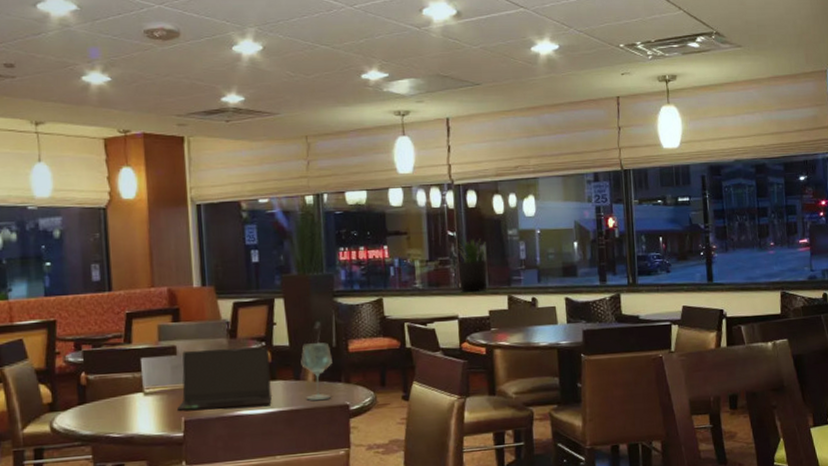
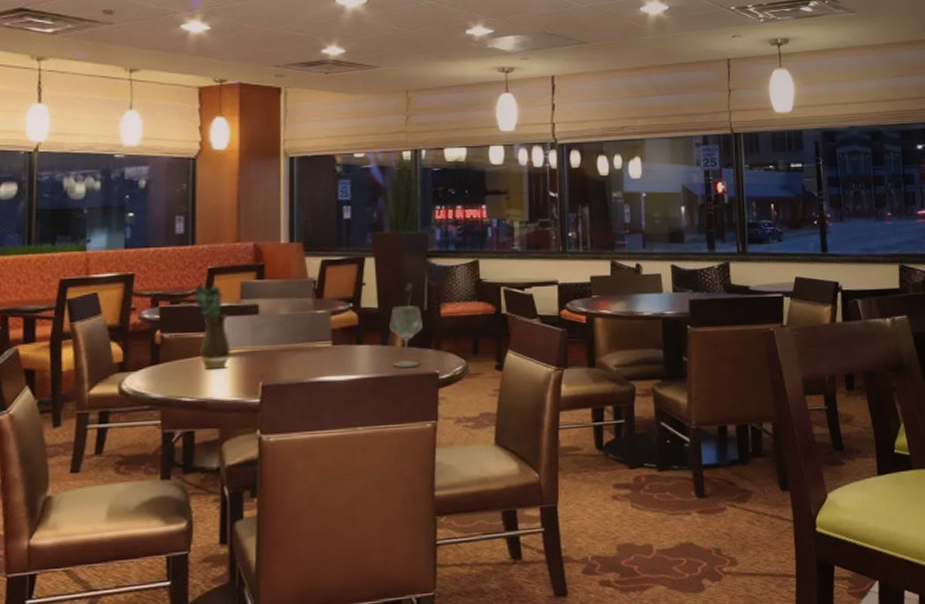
vase: none [113,326,153,407] -> present [193,282,231,370]
laptop: present [177,346,272,412] -> none [256,308,357,376]
planter: present [457,236,488,293] -> none [558,198,590,257]

